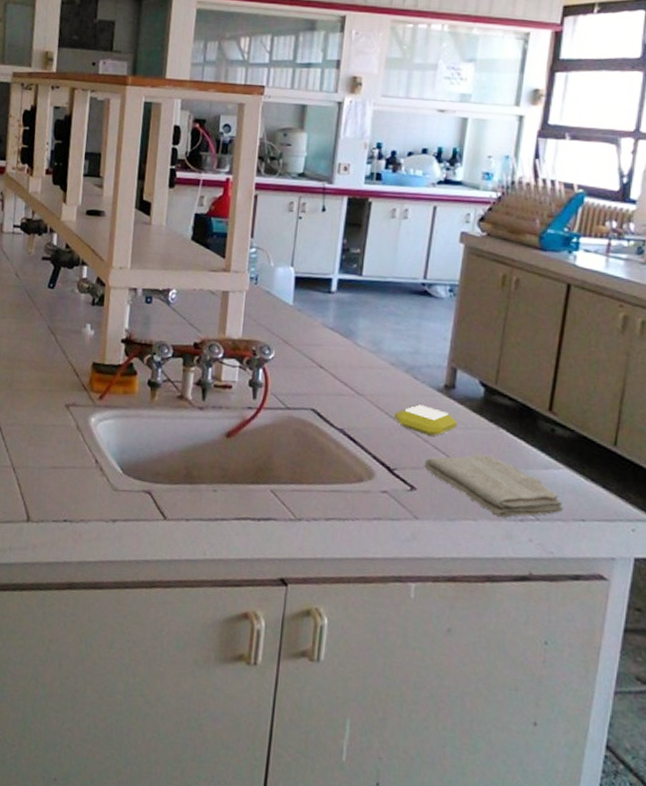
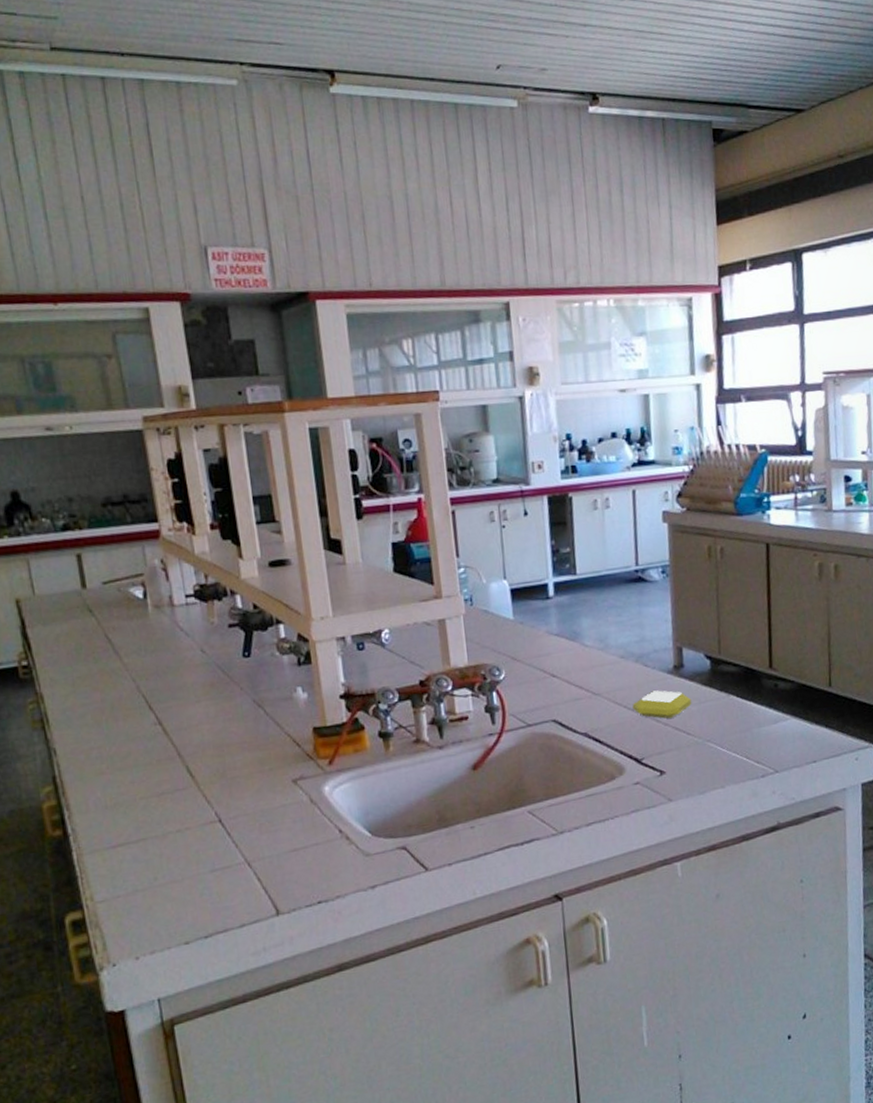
washcloth: present [424,454,564,518] -> none [668,722,797,779]

